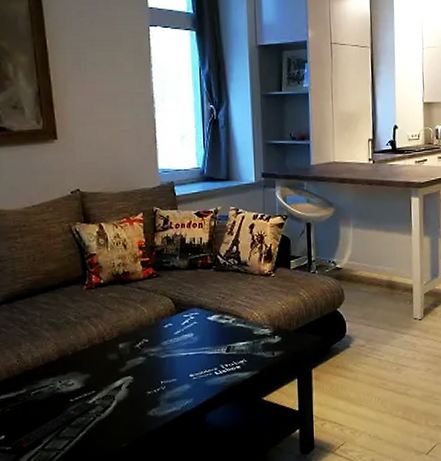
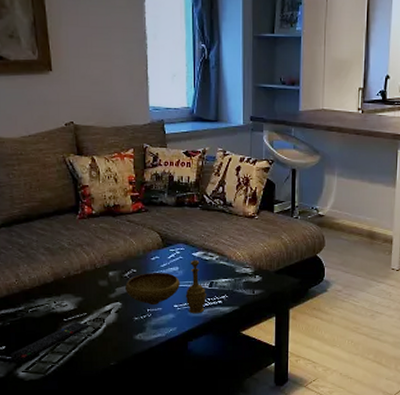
decorative bowl: none [136,324,224,383] -> present [124,259,206,314]

